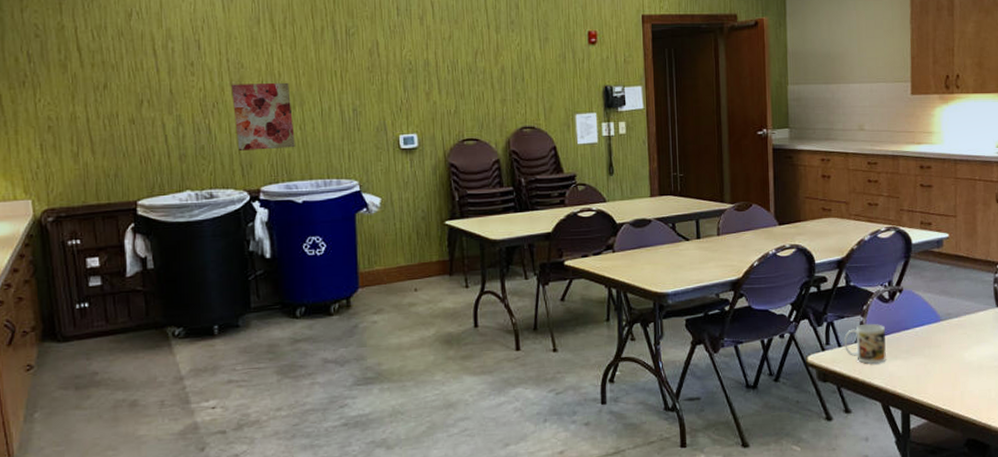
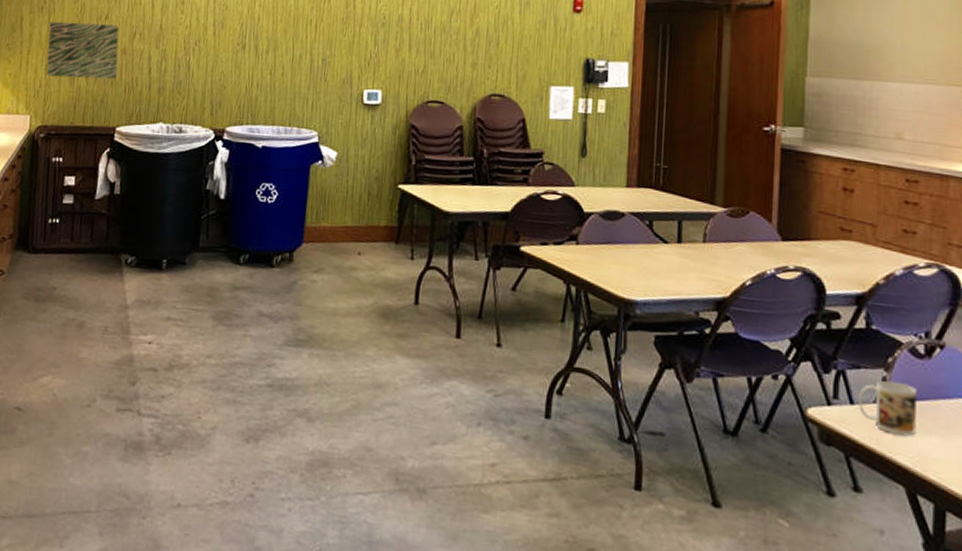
wall art: none [35,94,128,156] -> present [46,21,120,79]
wall art: present [231,82,295,150] -> none [211,24,267,92]

